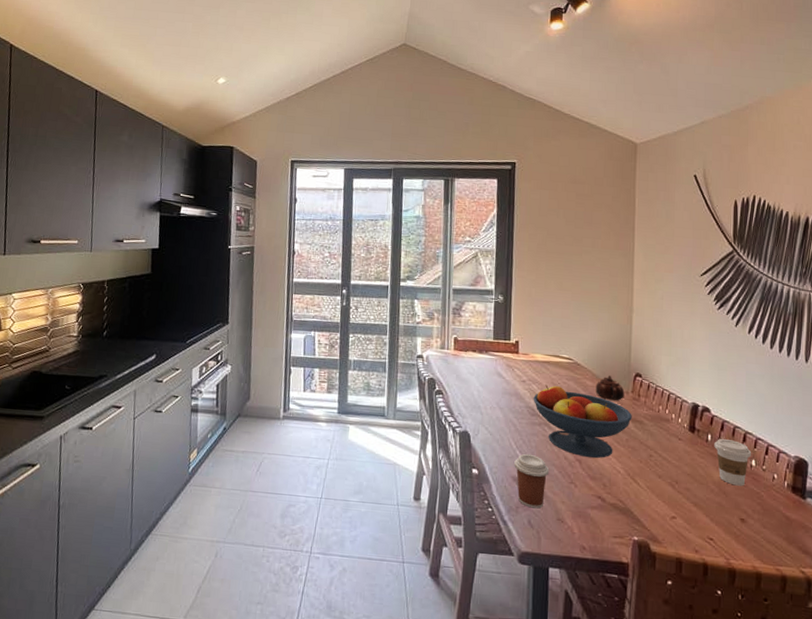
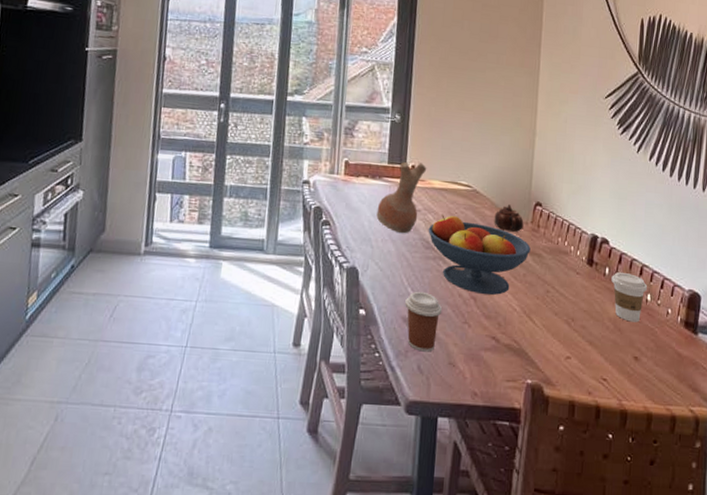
vase: none [484,337,530,402] -> present [376,161,427,234]

